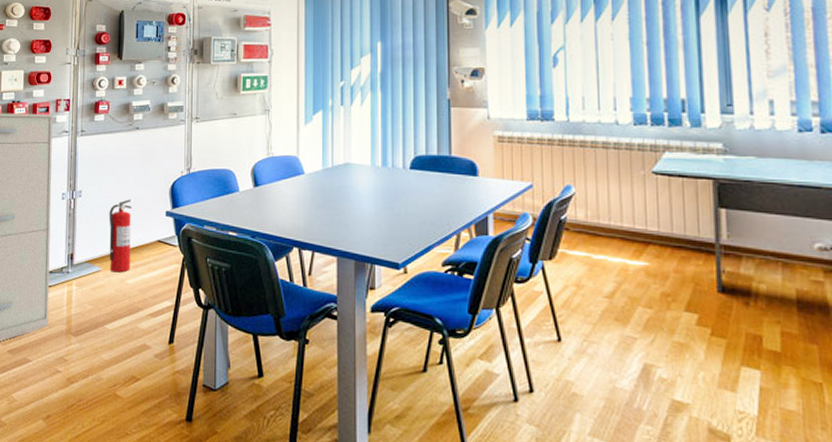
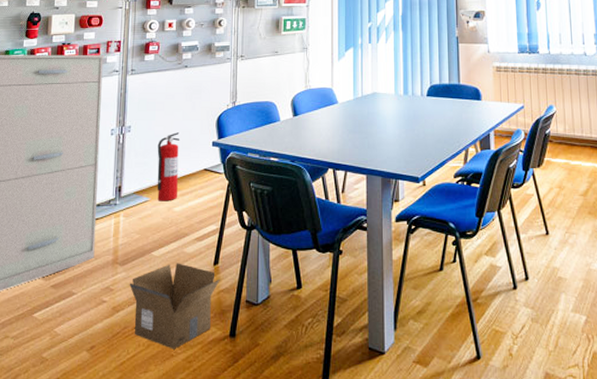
cardboard box: none [83,338,175,428] -> present [129,263,220,349]

